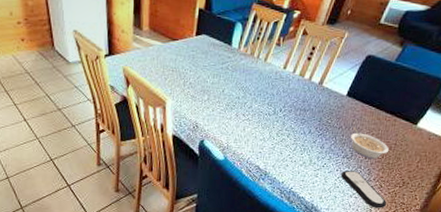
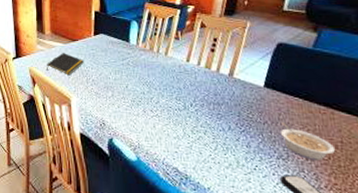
notepad: none [142,53,184,77] -> present [47,53,85,76]

